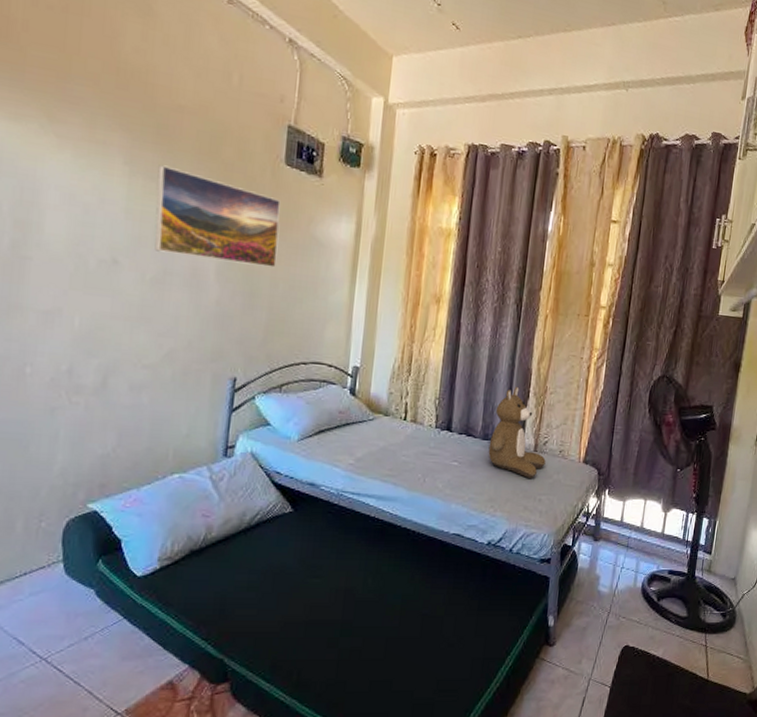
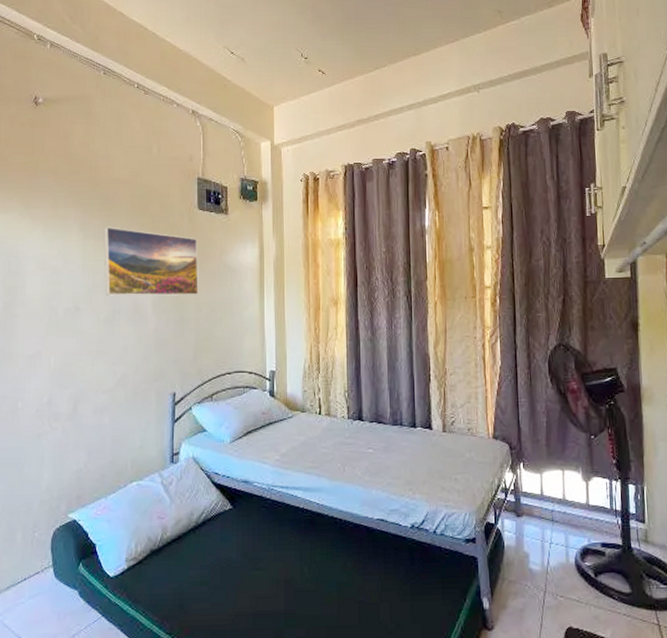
teddy bear: present [488,386,546,478] -> none [399,371,456,459]

